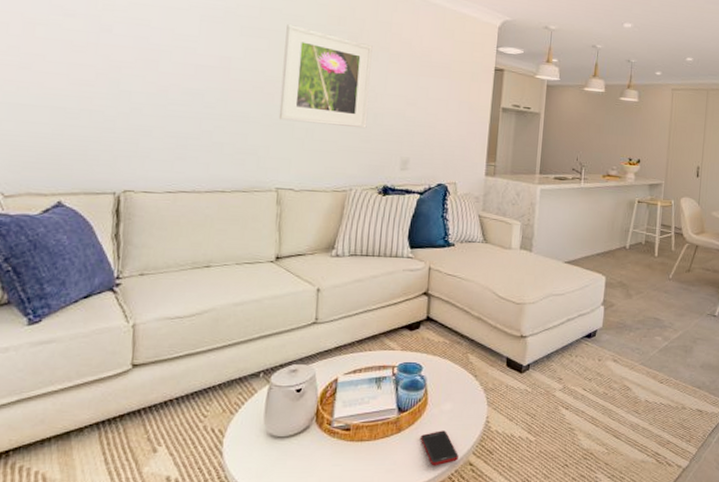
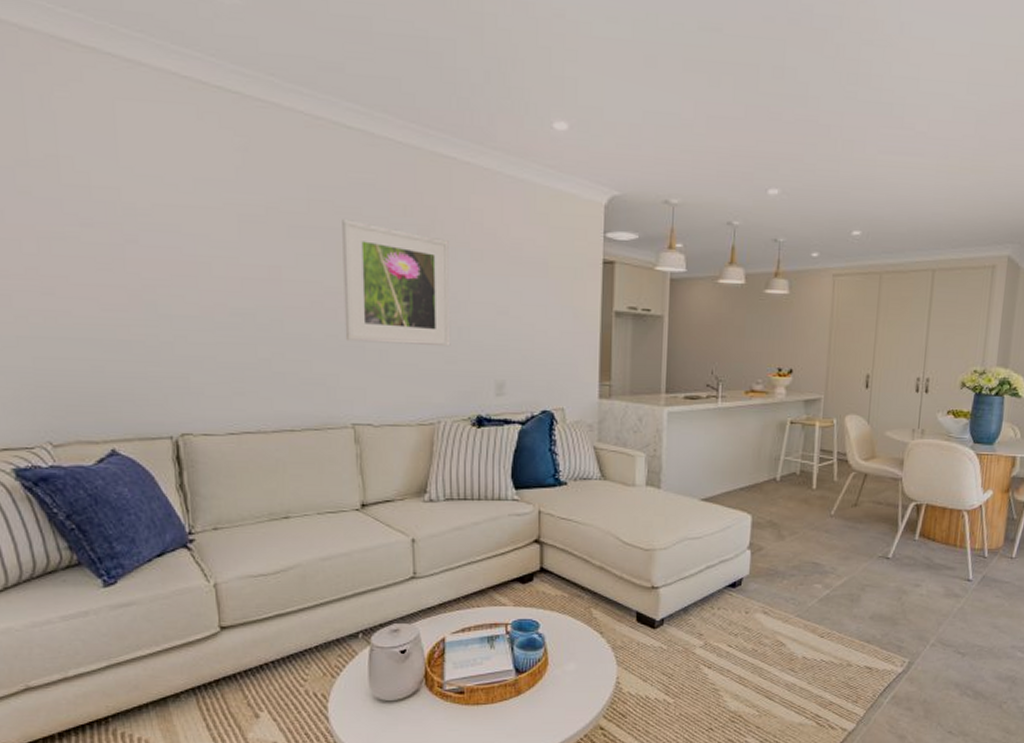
cell phone: present [421,431,458,466] -> none [543,693,587,731]

